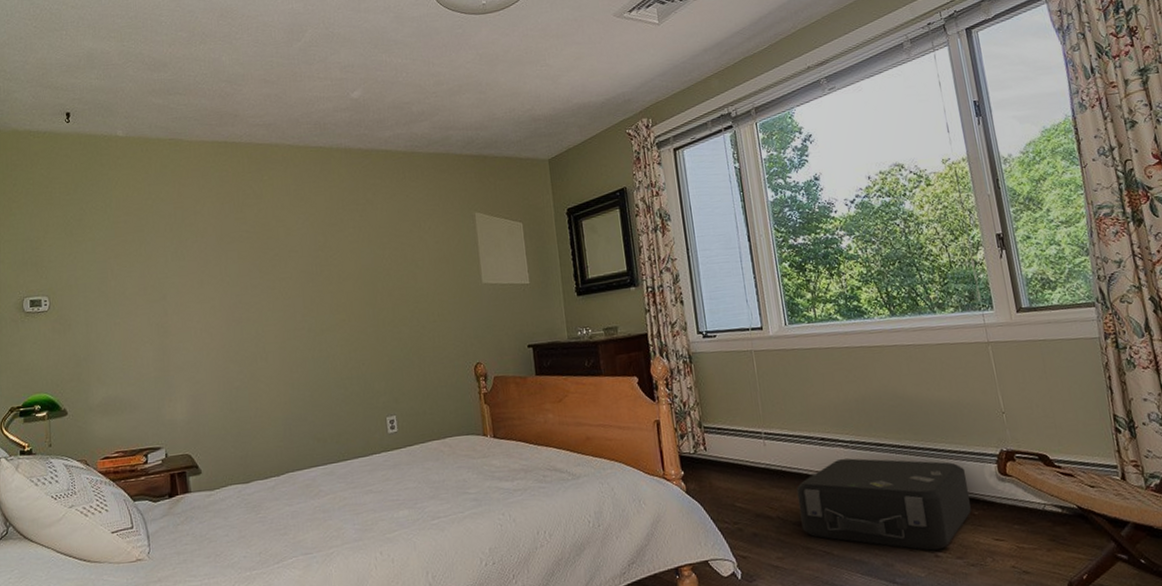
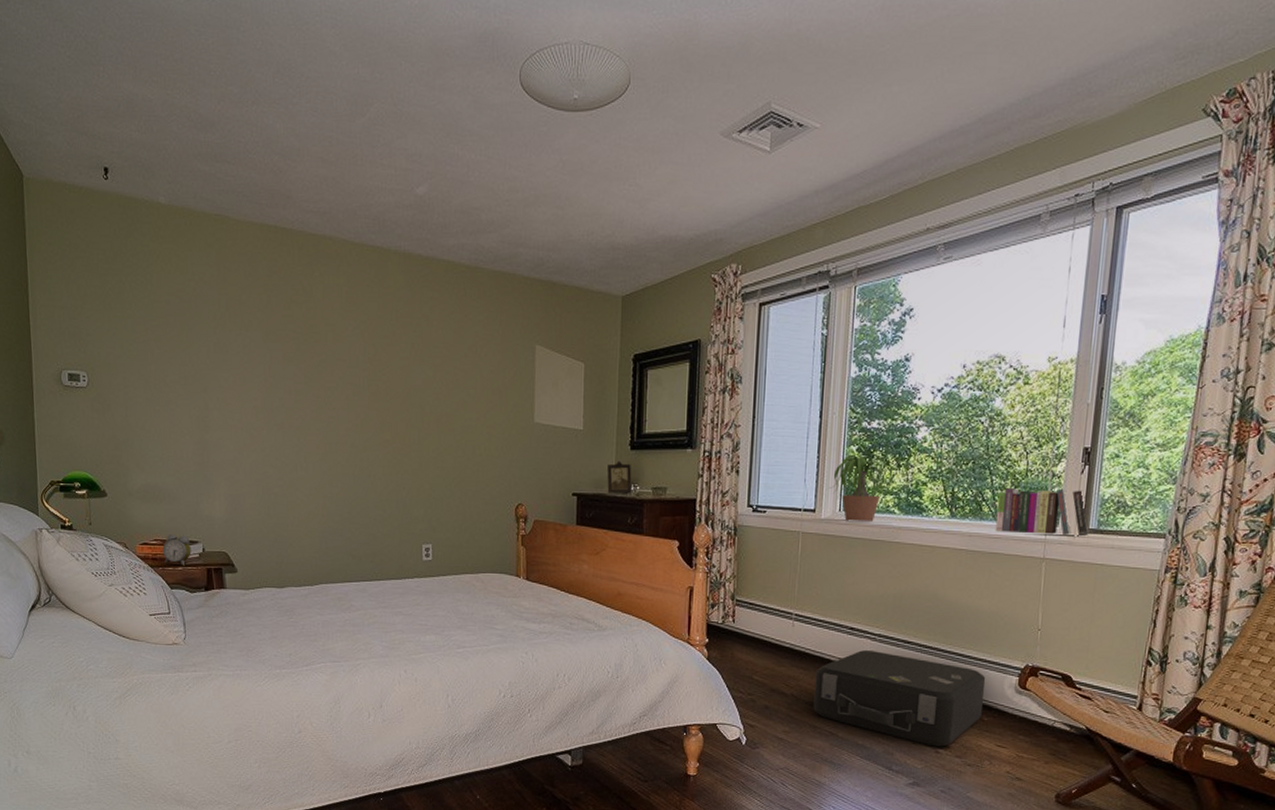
alarm clock: none [124,443,154,476] -> present [162,534,192,567]
photo frame: none [558,307,585,340] -> present [607,460,632,494]
potted plant: none [771,268,831,334] -> present [829,455,894,522]
books: none [929,273,1025,323] -> present [995,488,1091,537]

